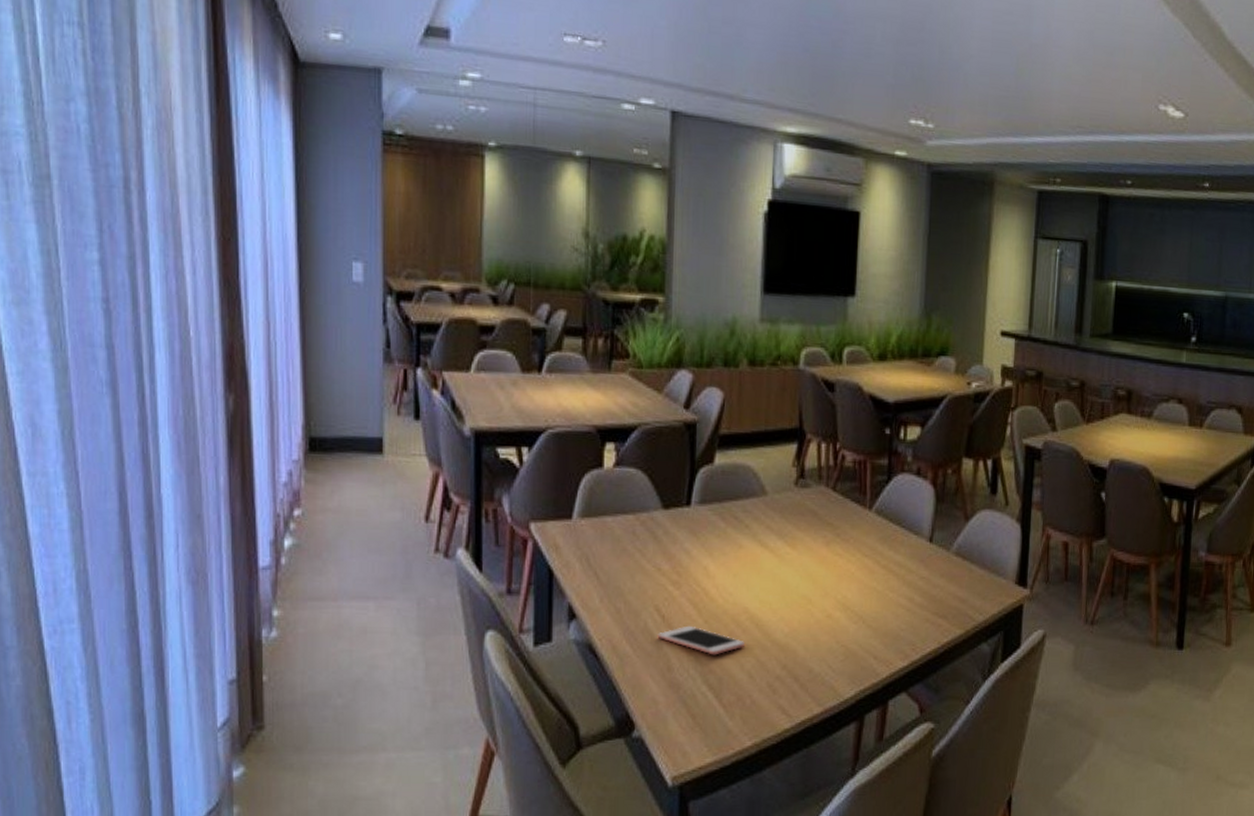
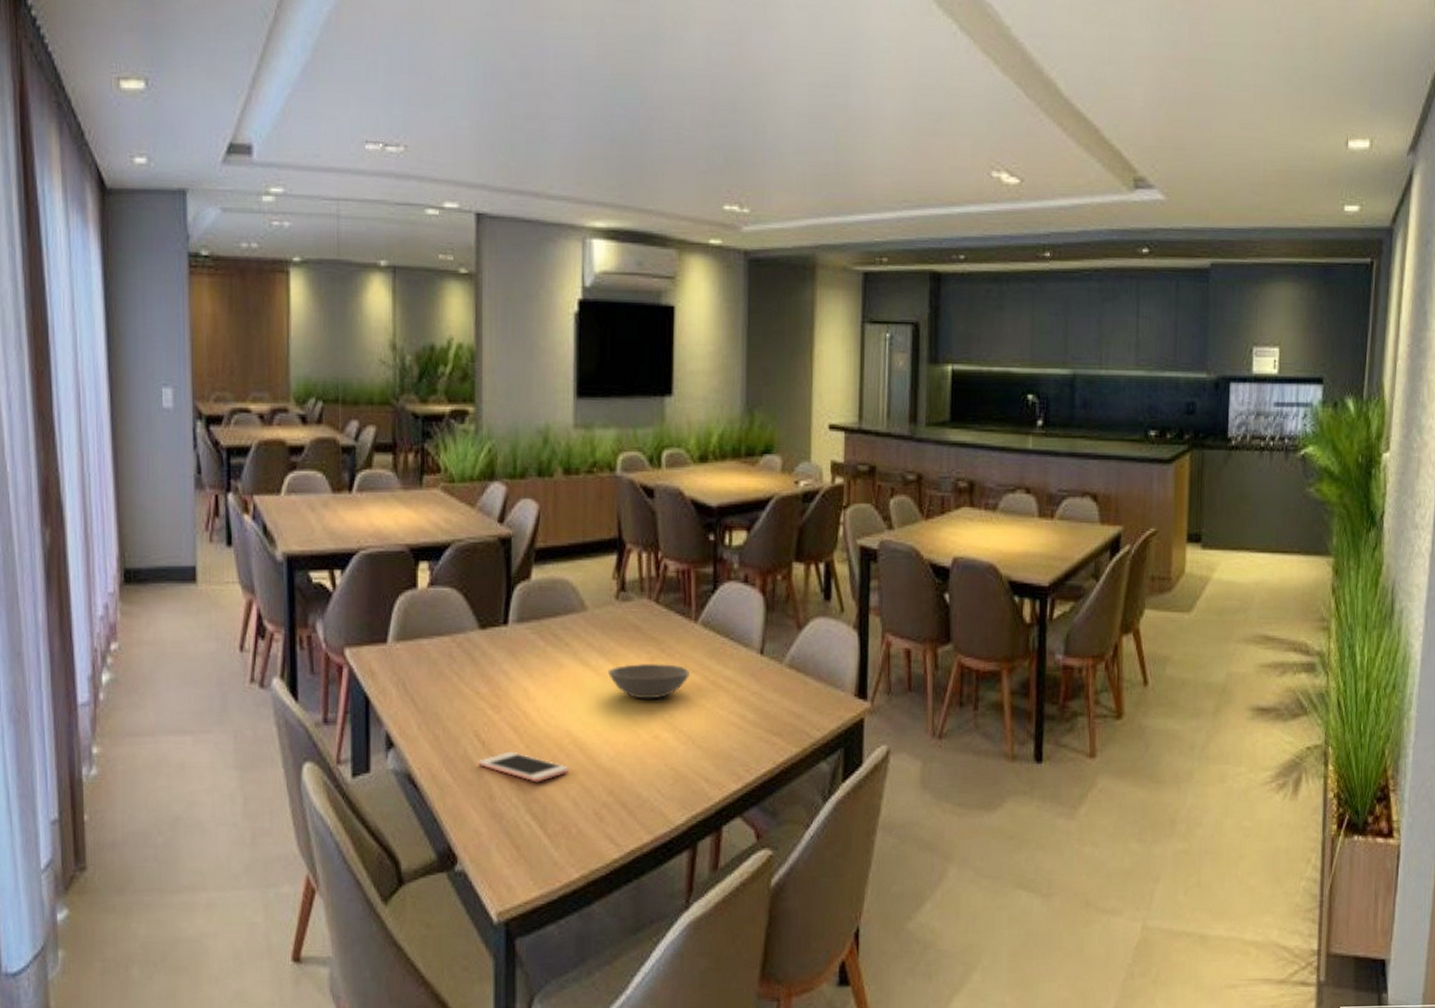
soup bowl: none [785,547,864,581] -> present [608,663,691,699]

